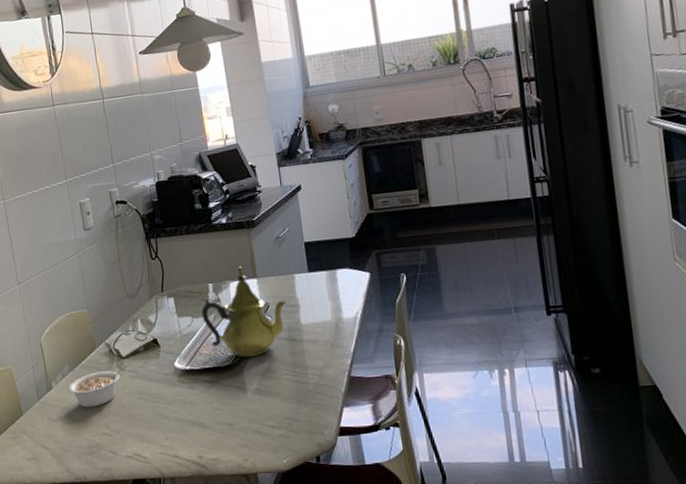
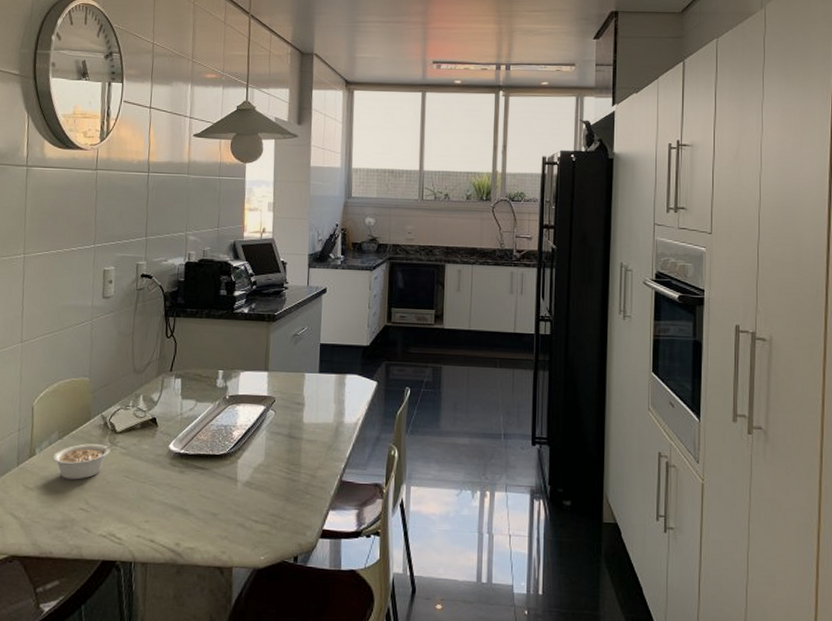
teapot: present [201,266,287,357] -> none [206,358,293,449]

